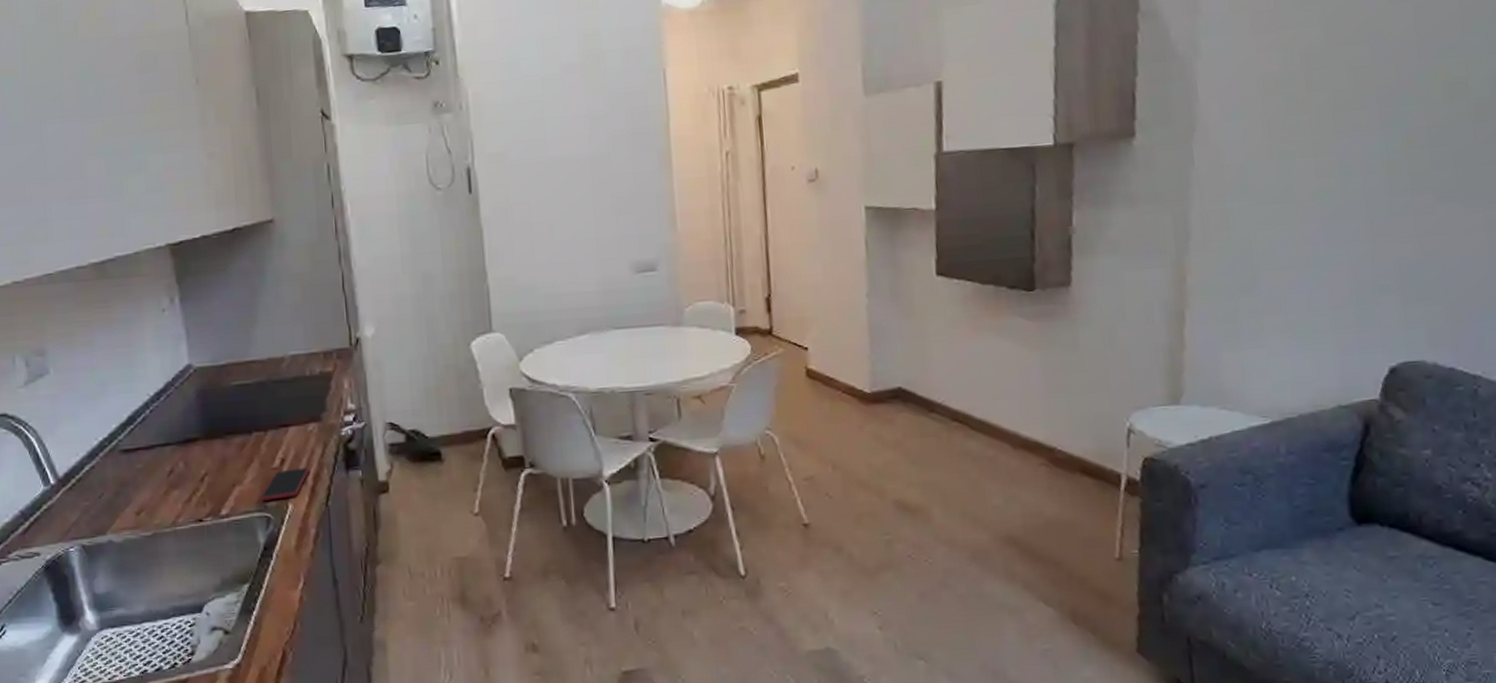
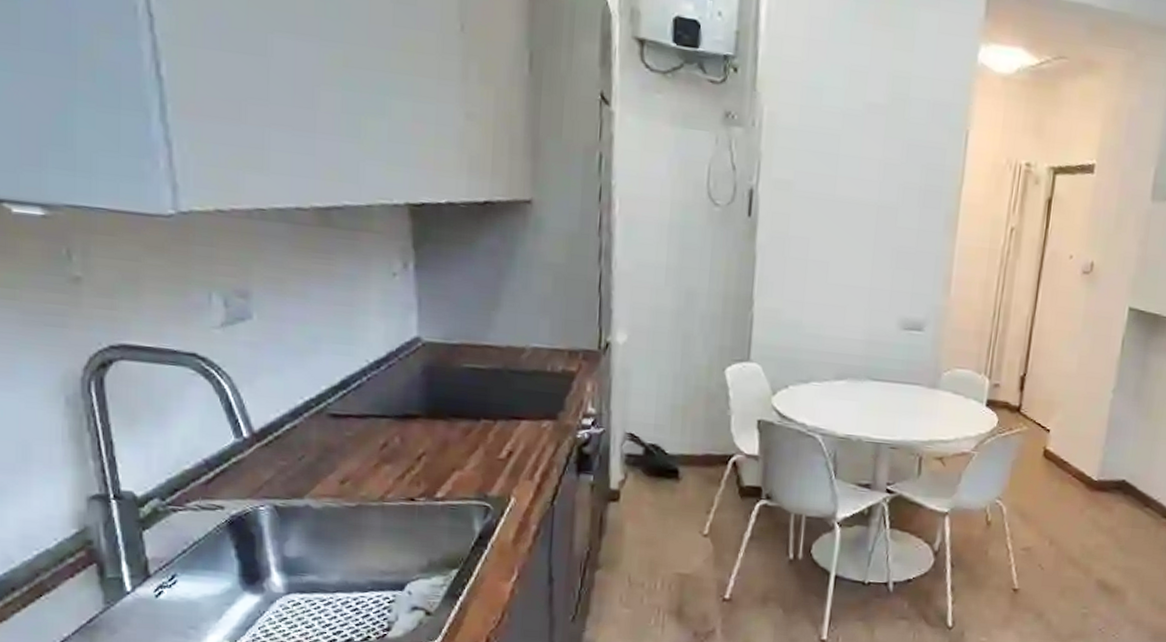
smartphone: present [261,467,309,501] -> none [482,462,538,491]

